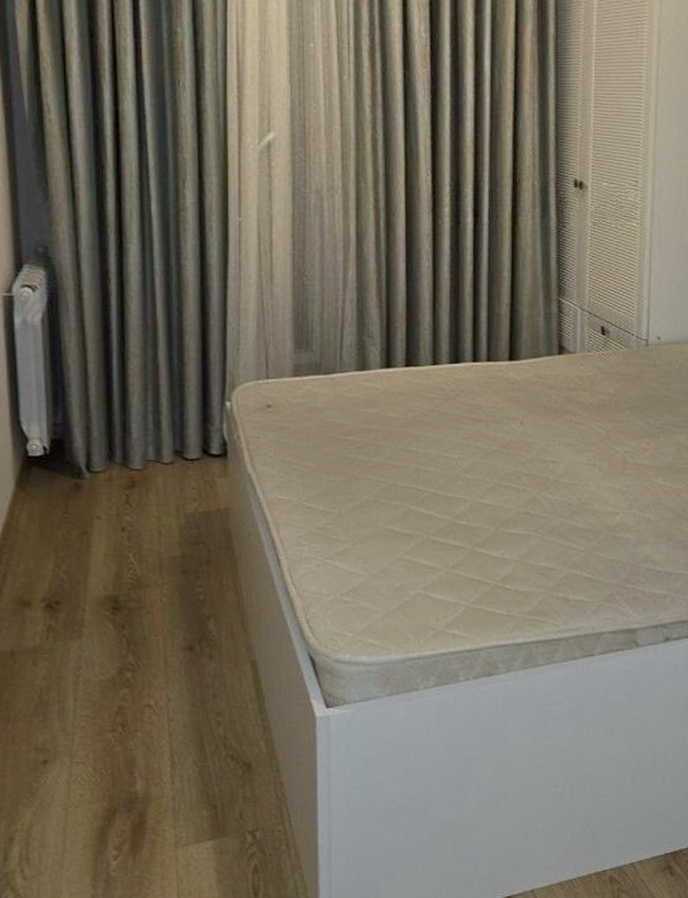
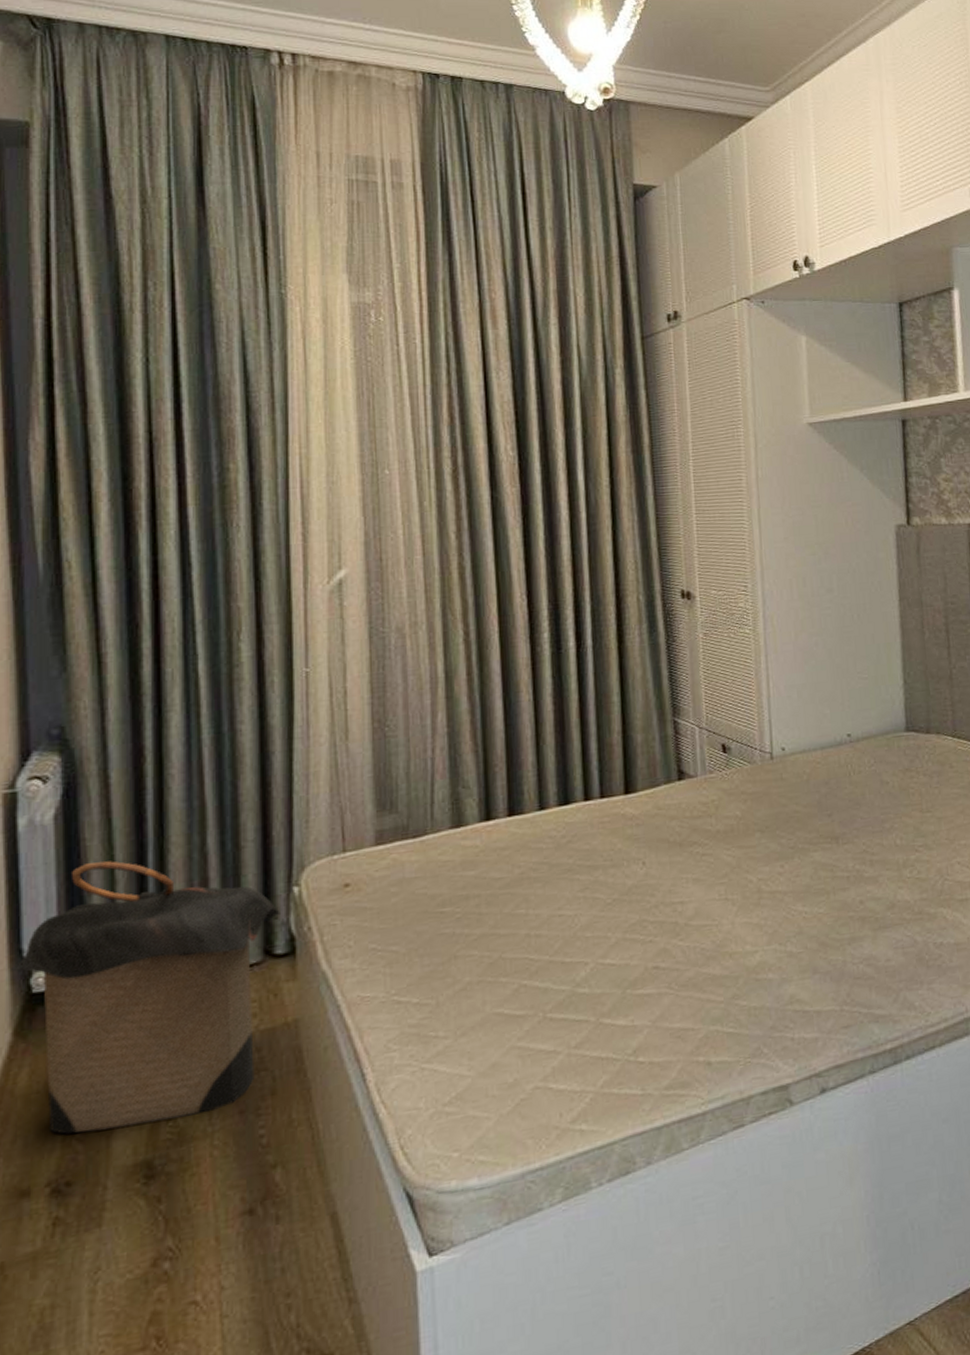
laundry hamper: none [12,361,216,568] -> present [11,861,280,1135]

